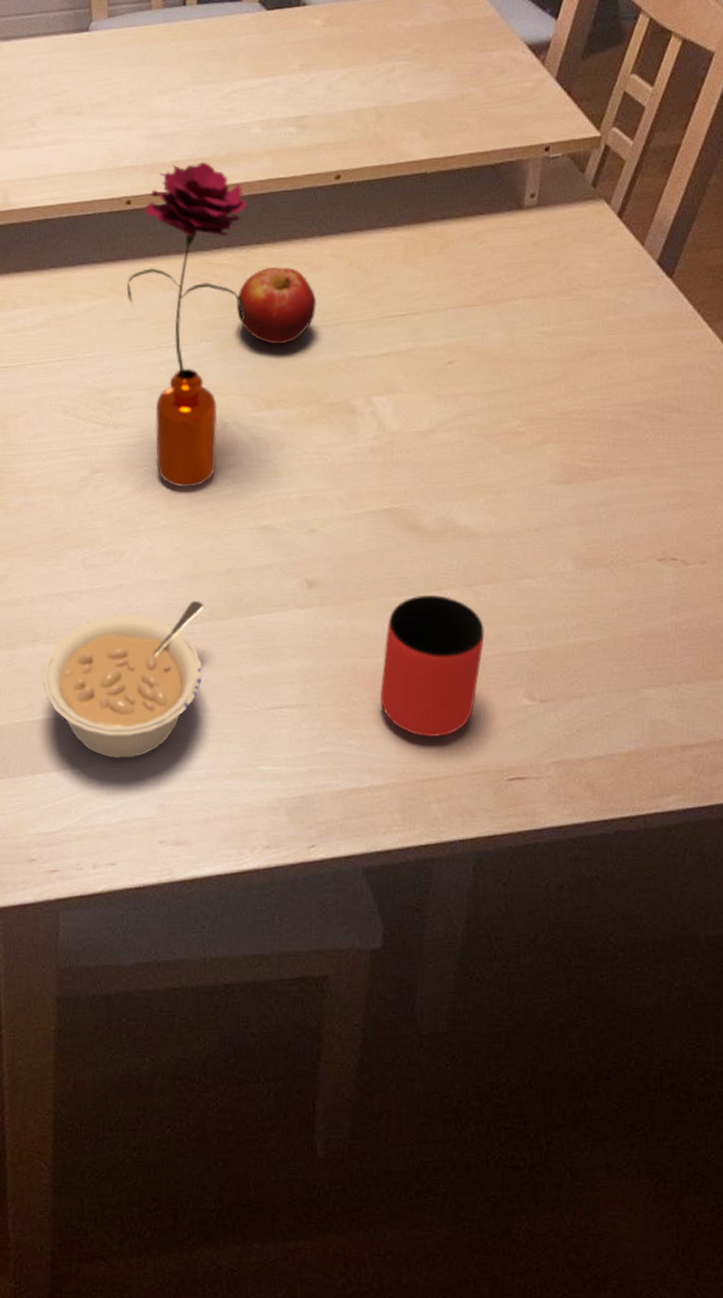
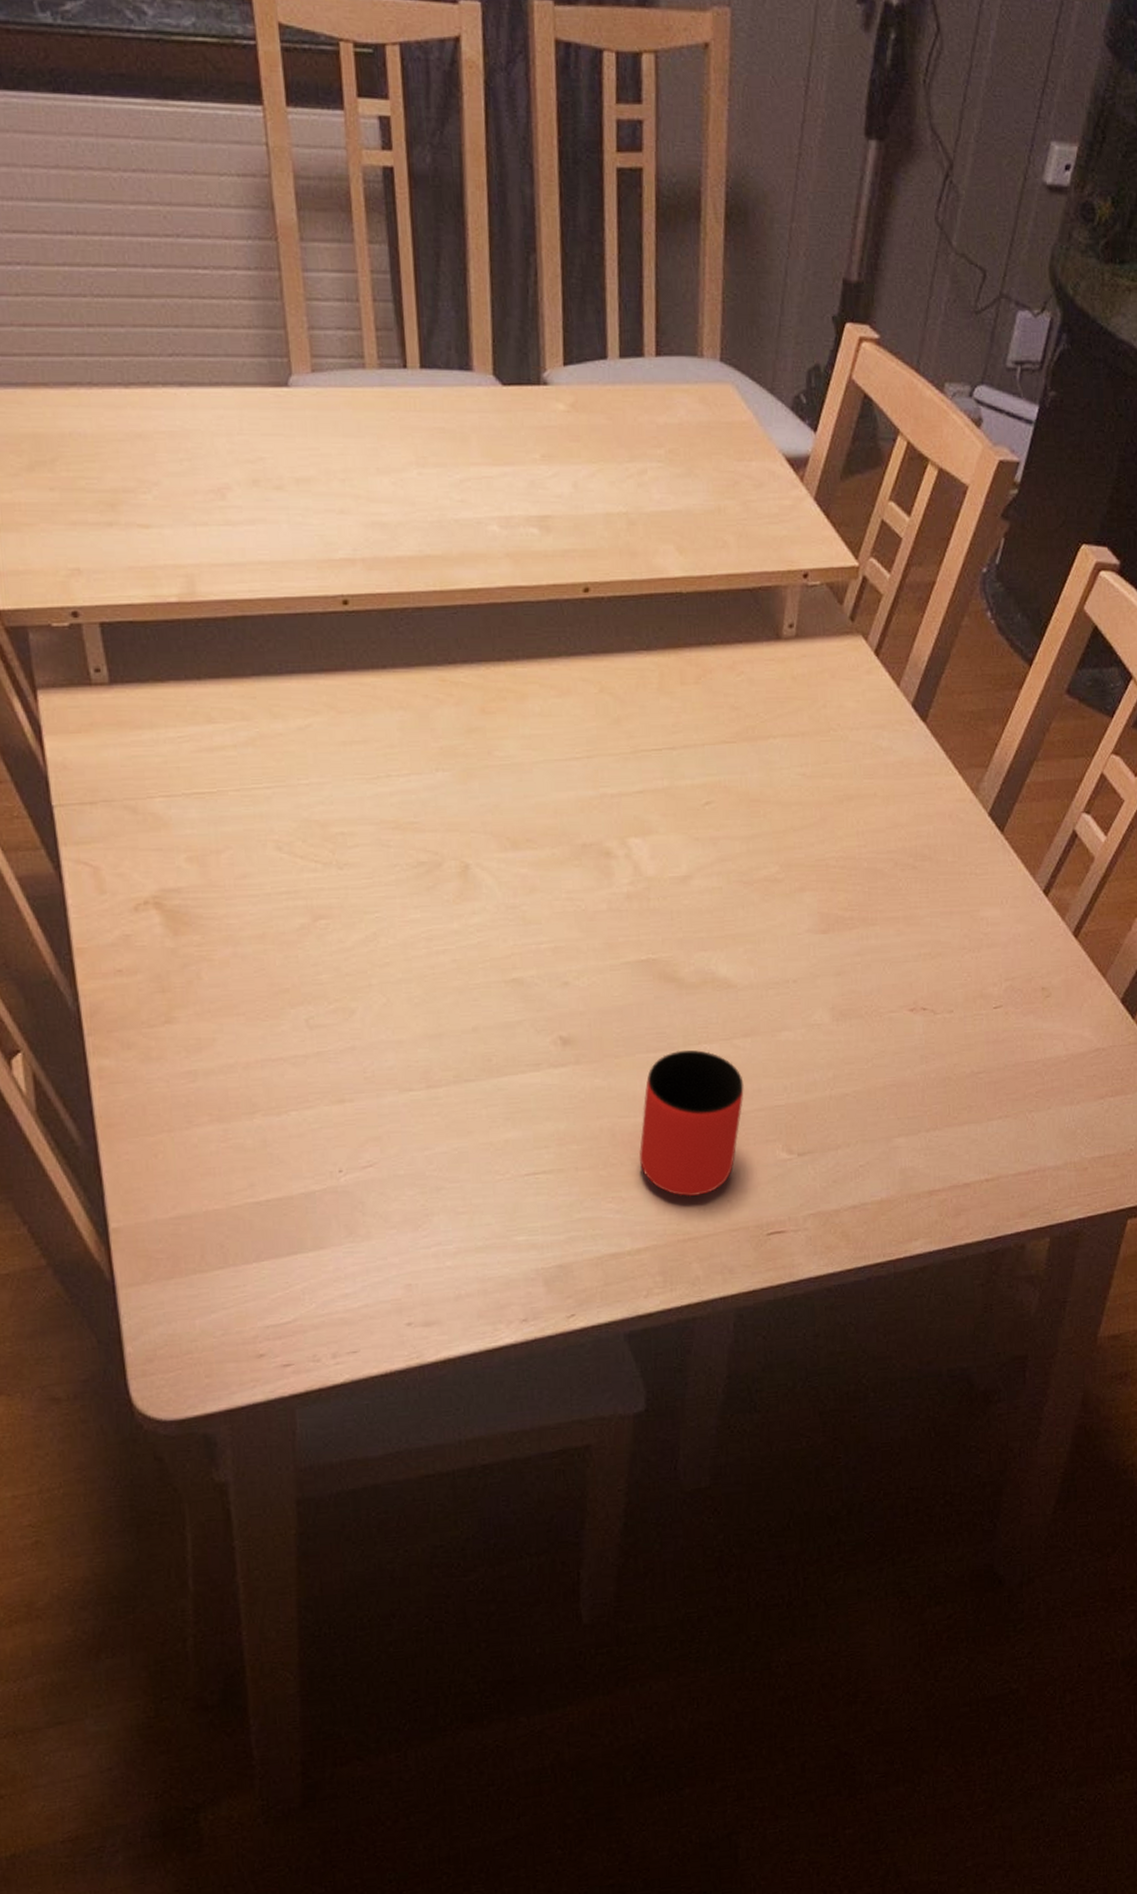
legume: present [43,600,204,759] -> none [264,1061,449,1239]
flower: present [126,162,248,488] -> none [346,561,487,937]
fruit: present [237,267,317,345] -> none [476,689,566,778]

